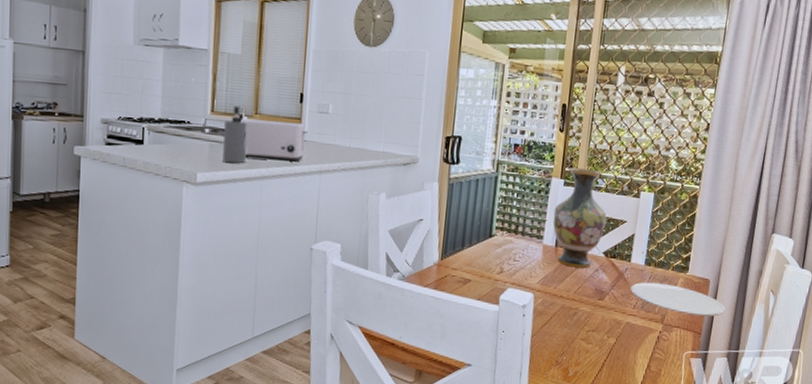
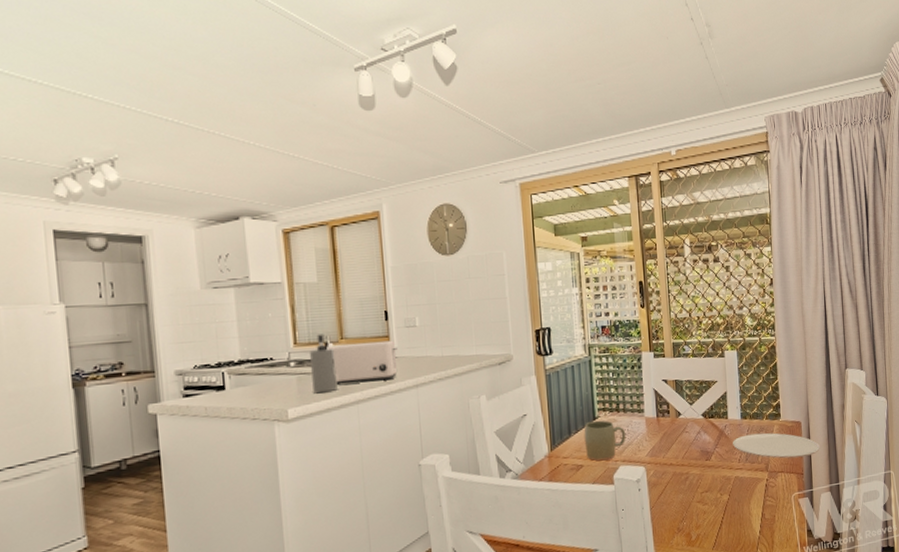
mug: none [476,238,521,280] -> present [584,420,626,461]
vase: present [553,168,607,268] -> none [649,338,700,434]

